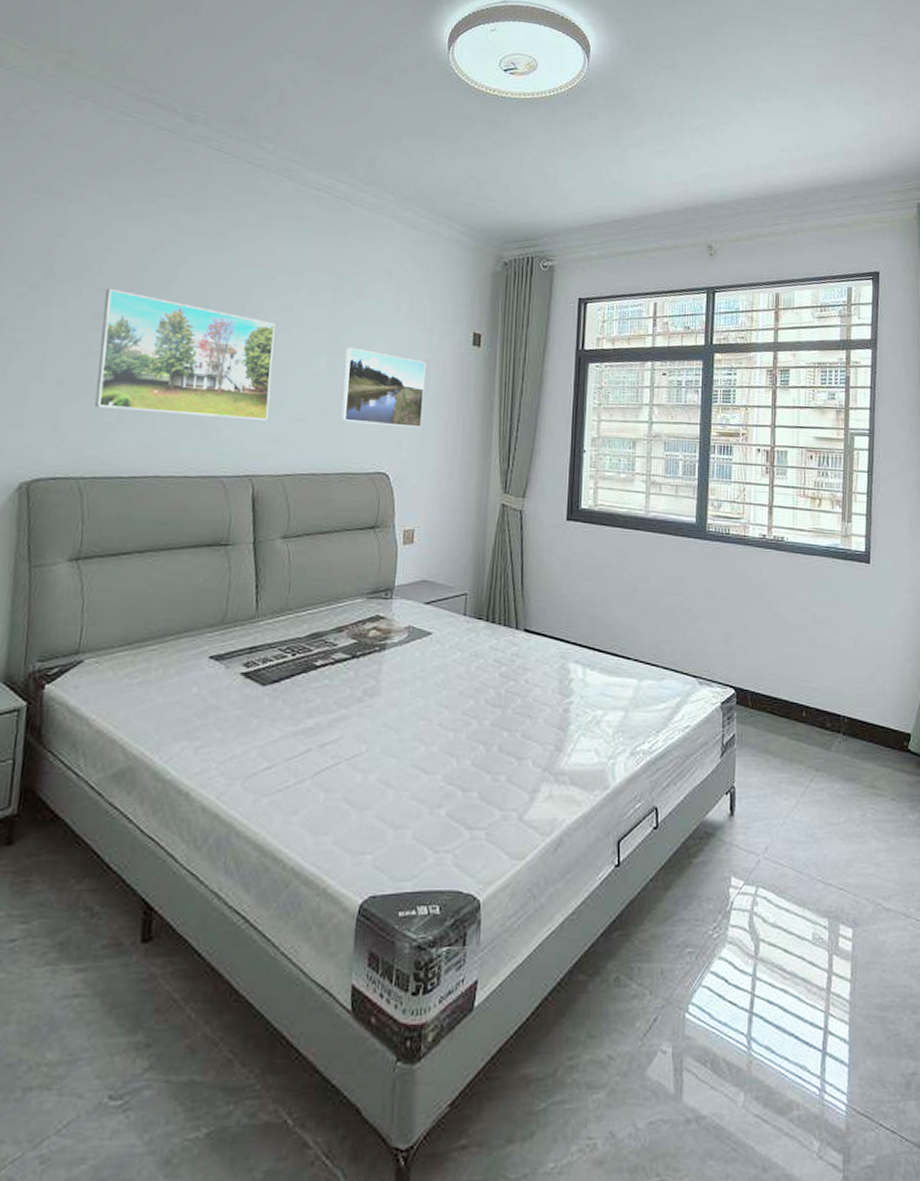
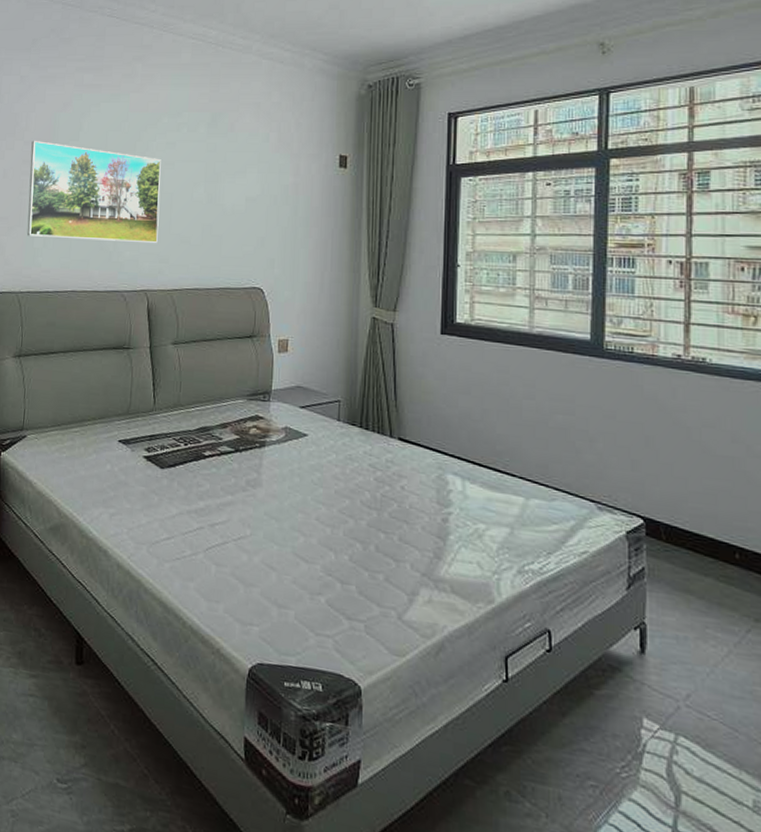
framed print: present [341,347,426,429] -> none [219,175,294,247]

